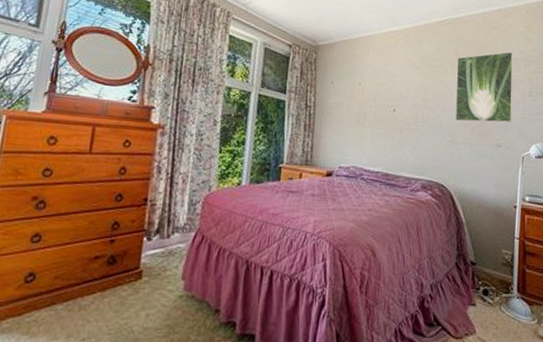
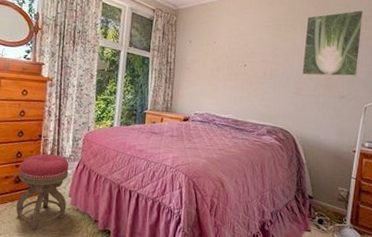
stool: none [107,223,183,330] -> present [16,153,69,230]

